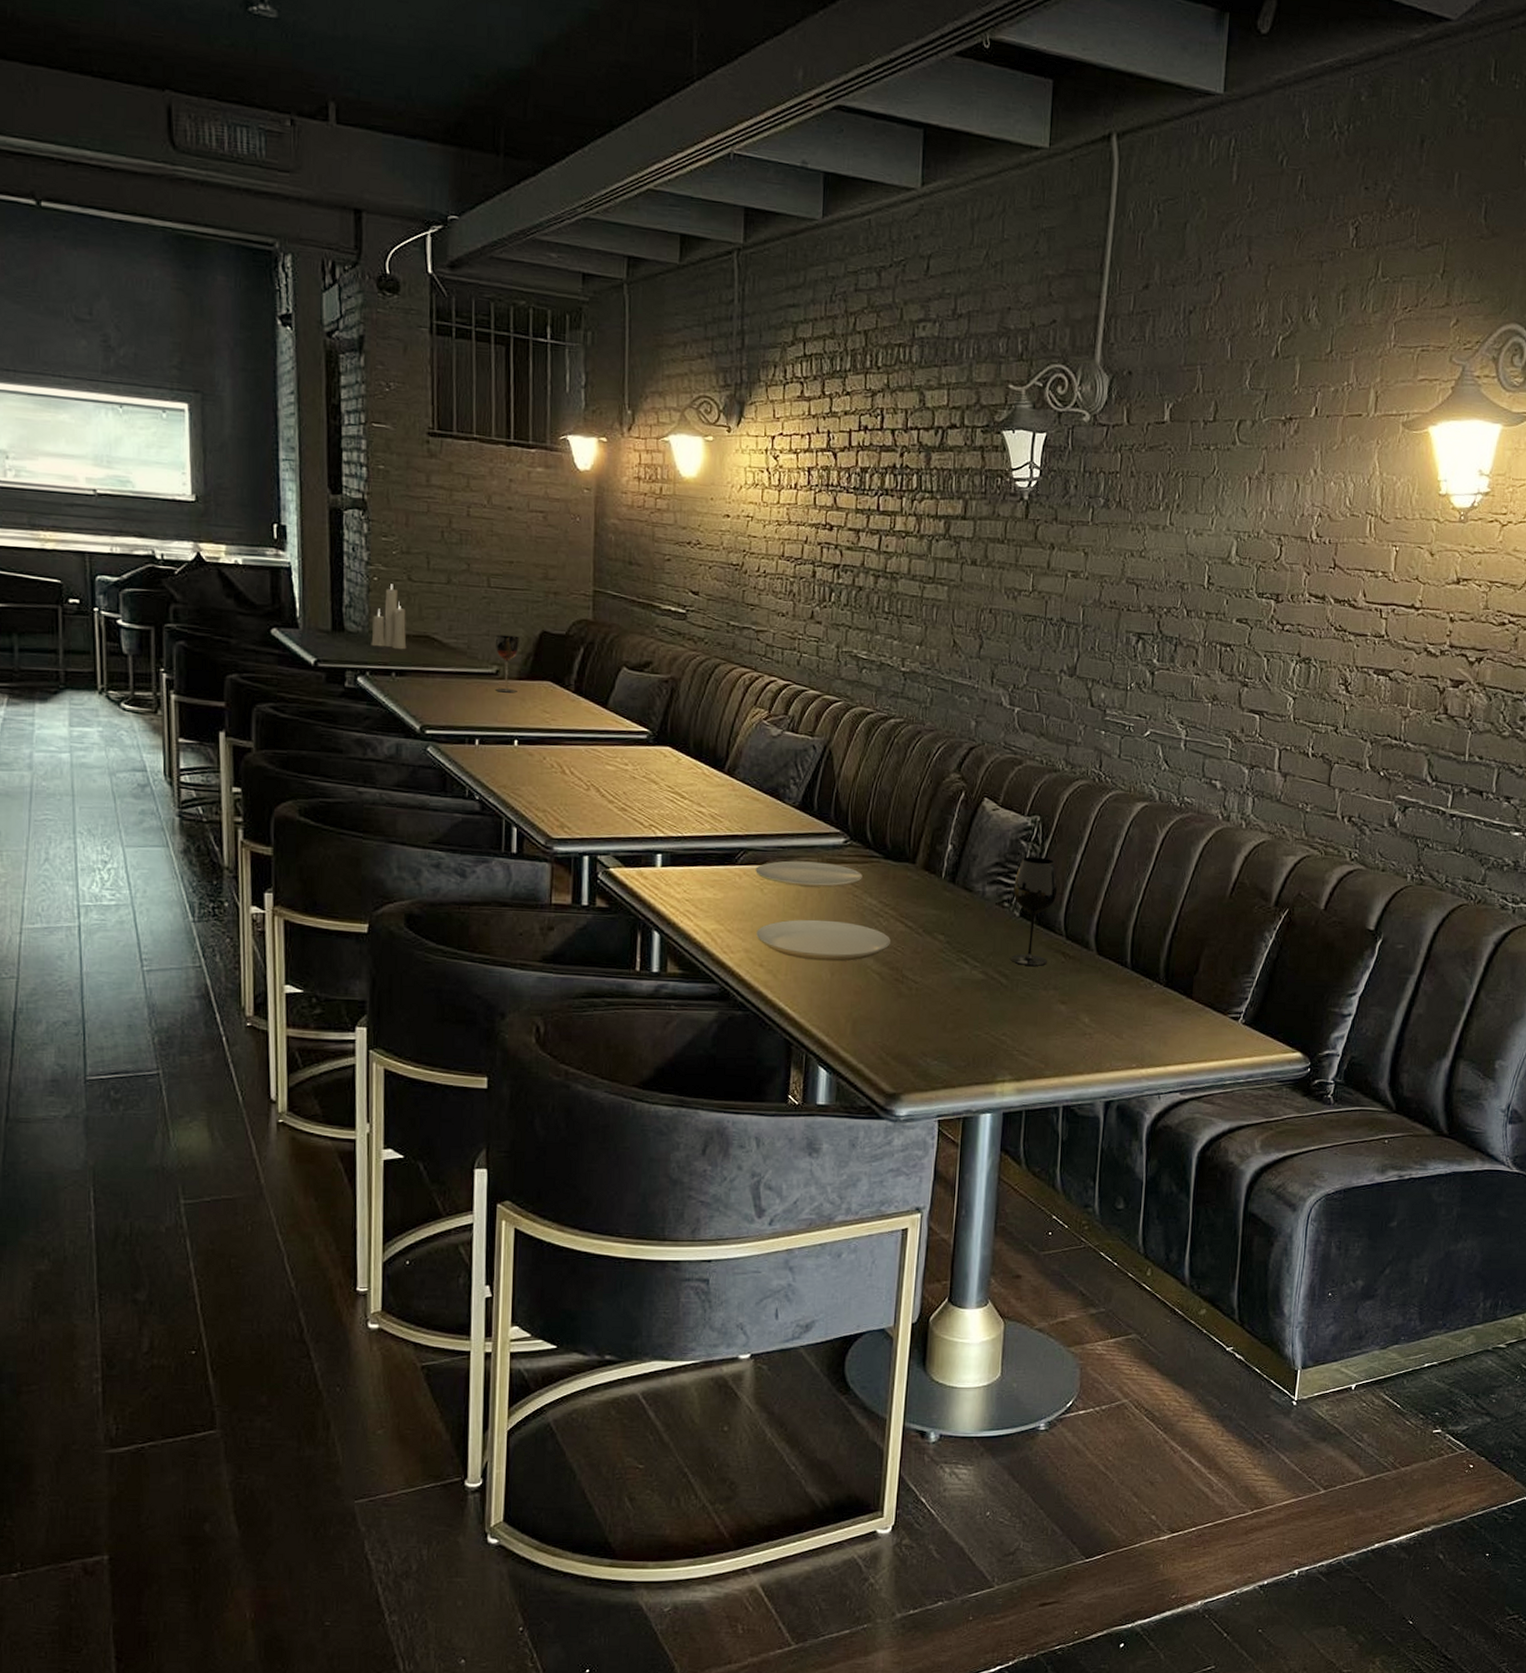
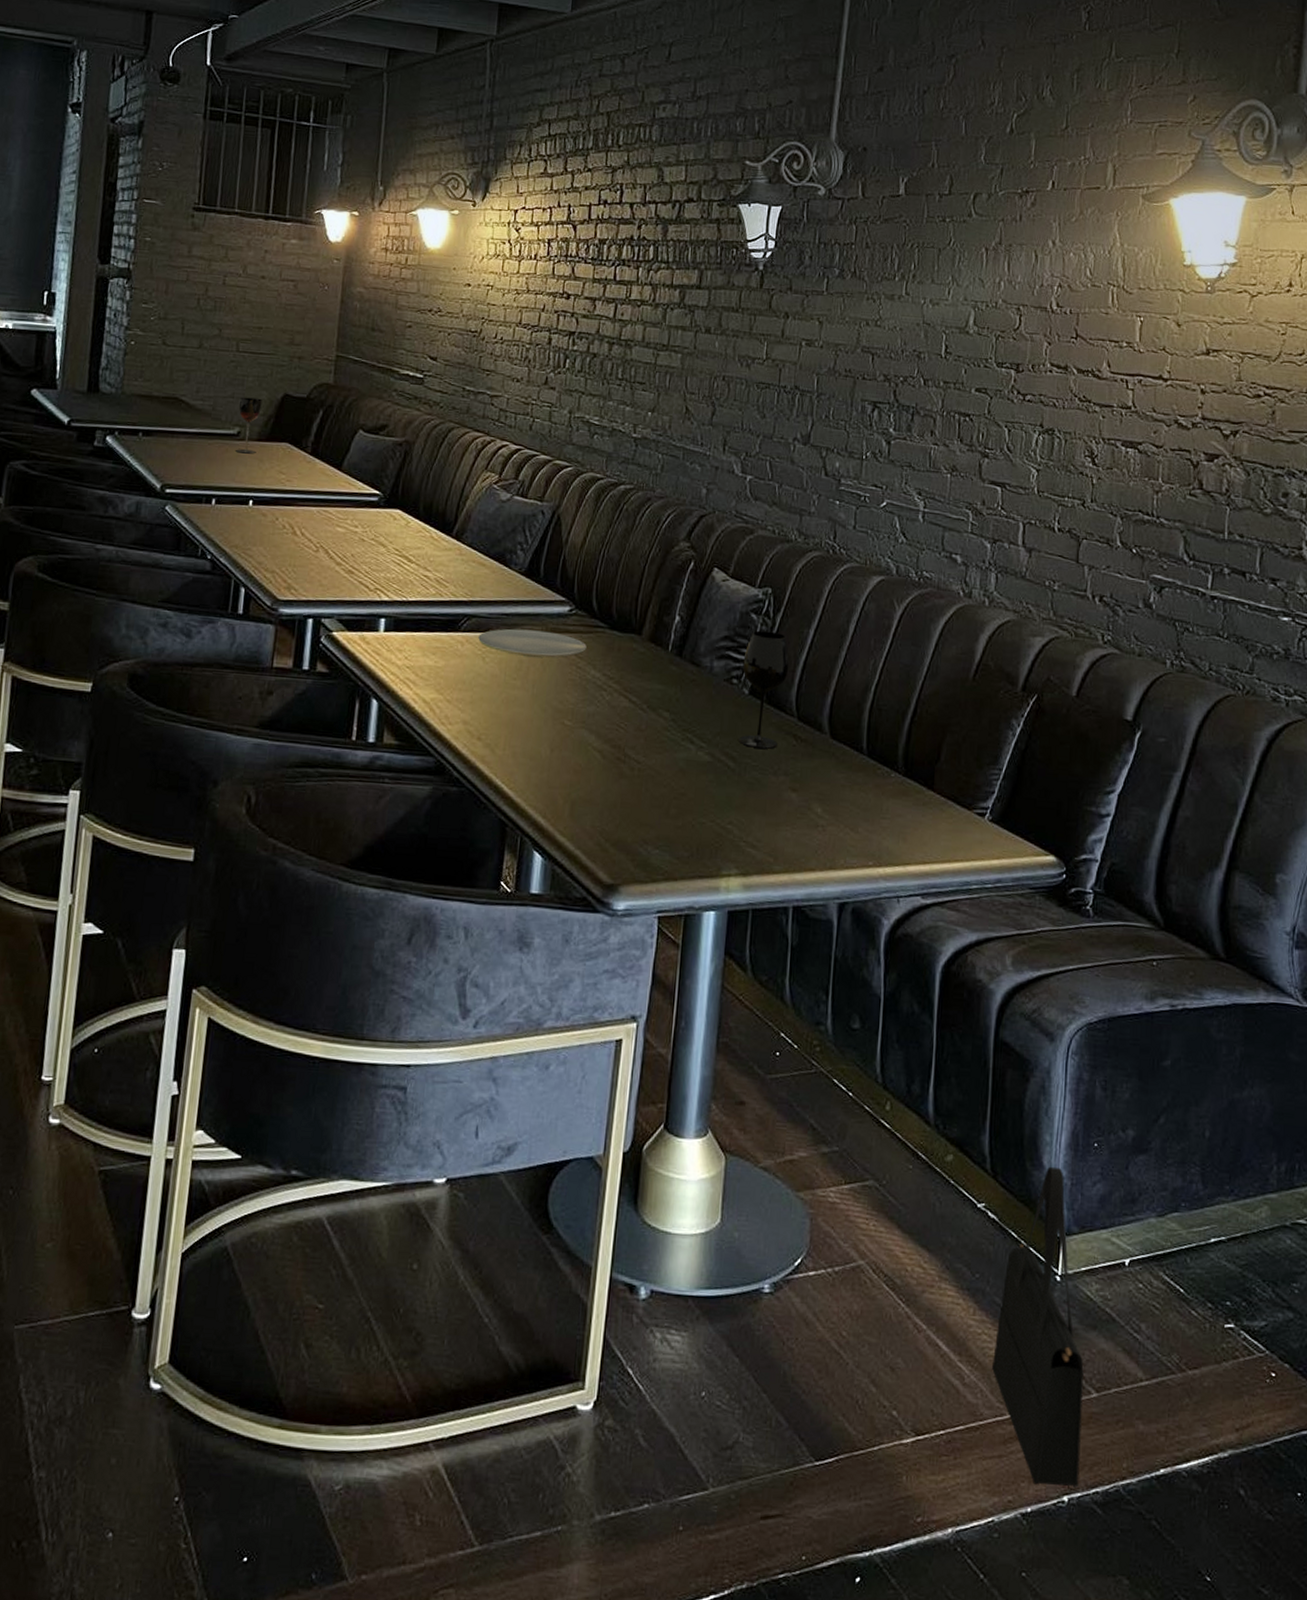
candle: present [371,584,407,650] -> none [122,348,158,411]
plate: present [756,919,890,962] -> none [476,691,613,737]
tote bag: none [1236,1314,1314,1563] -> present [991,1166,1084,1488]

